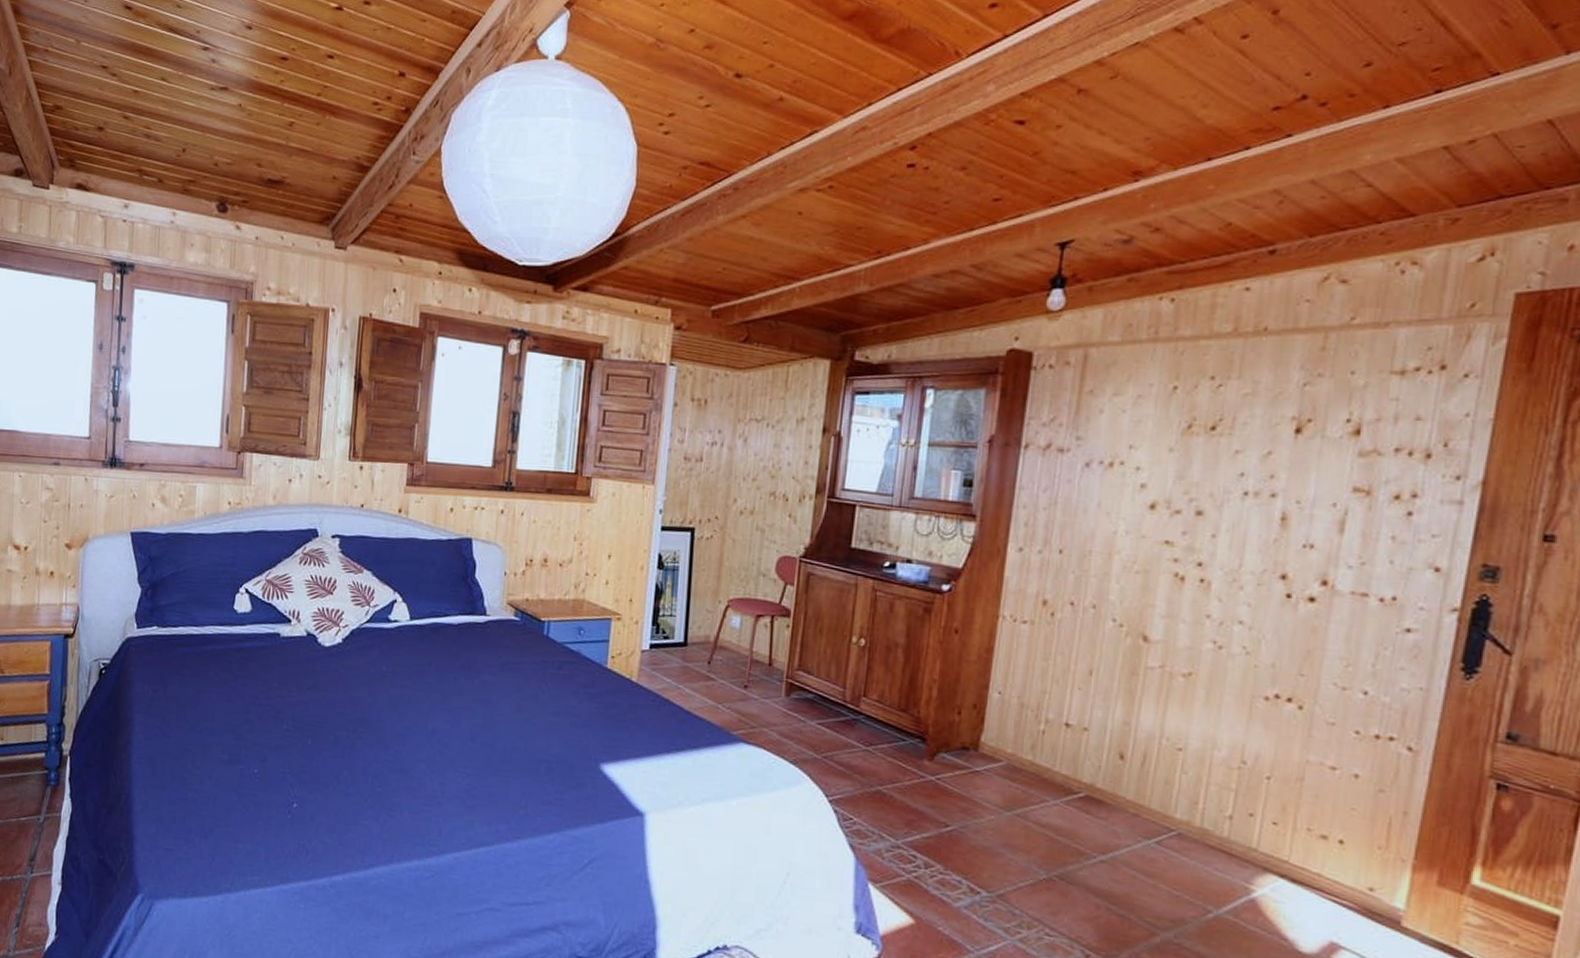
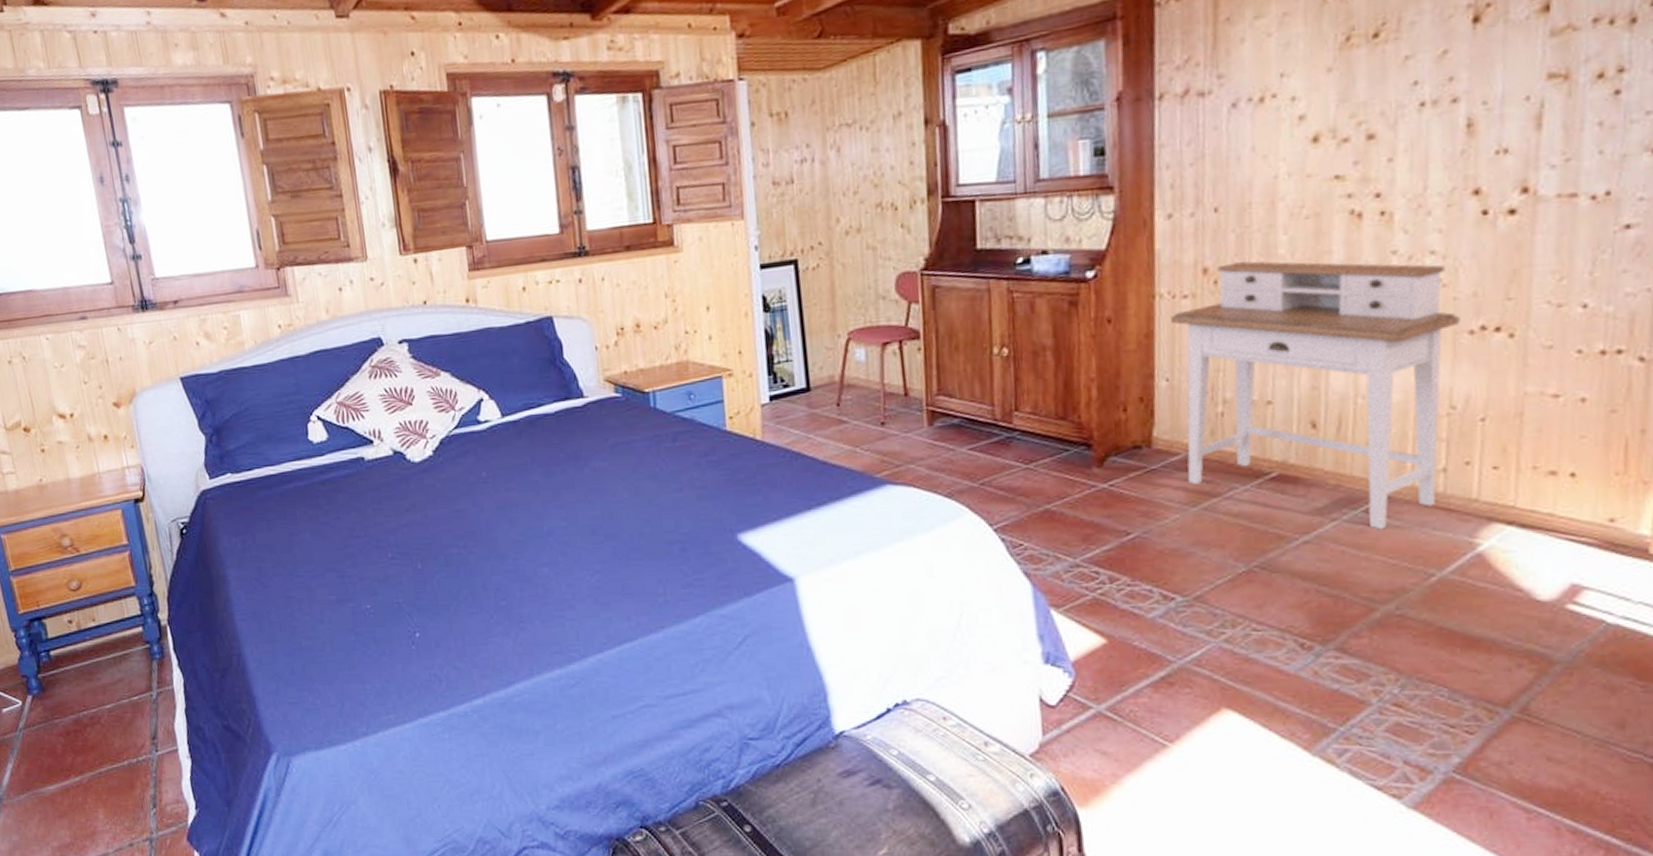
desk: none [1005,600,1258,862] -> present [1171,261,1461,530]

